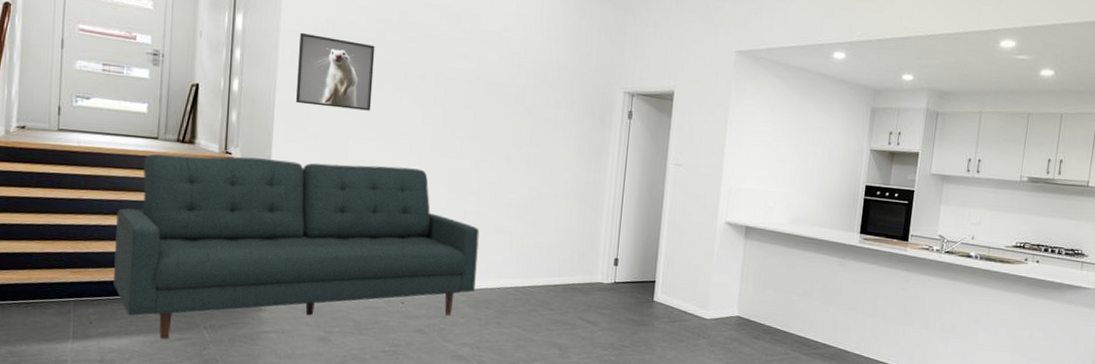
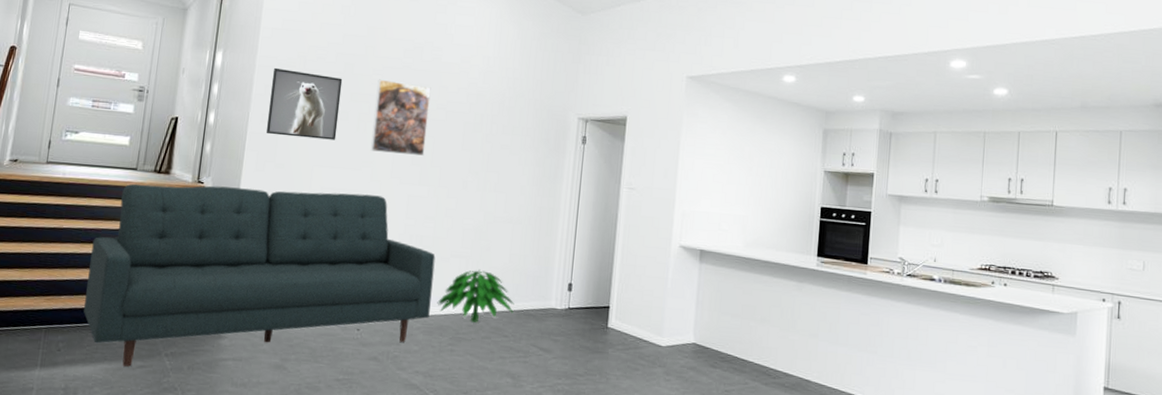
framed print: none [408,47,470,128] -> present [370,79,431,156]
indoor plant: none [482,244,561,296] -> present [437,269,514,322]

